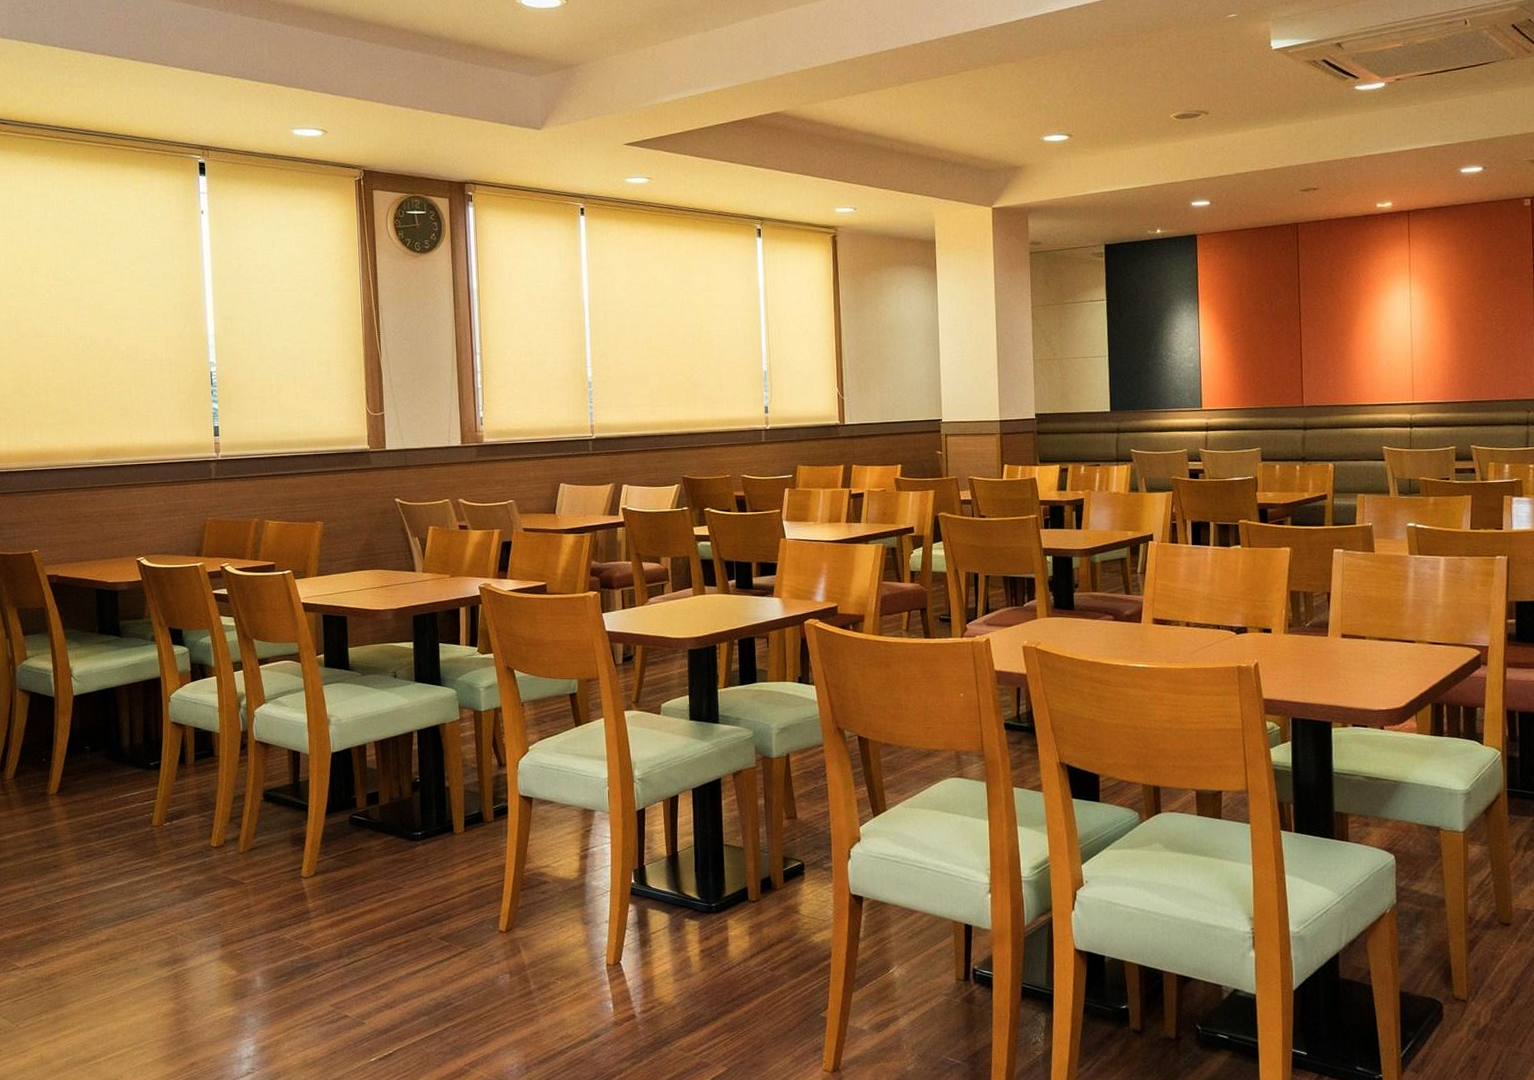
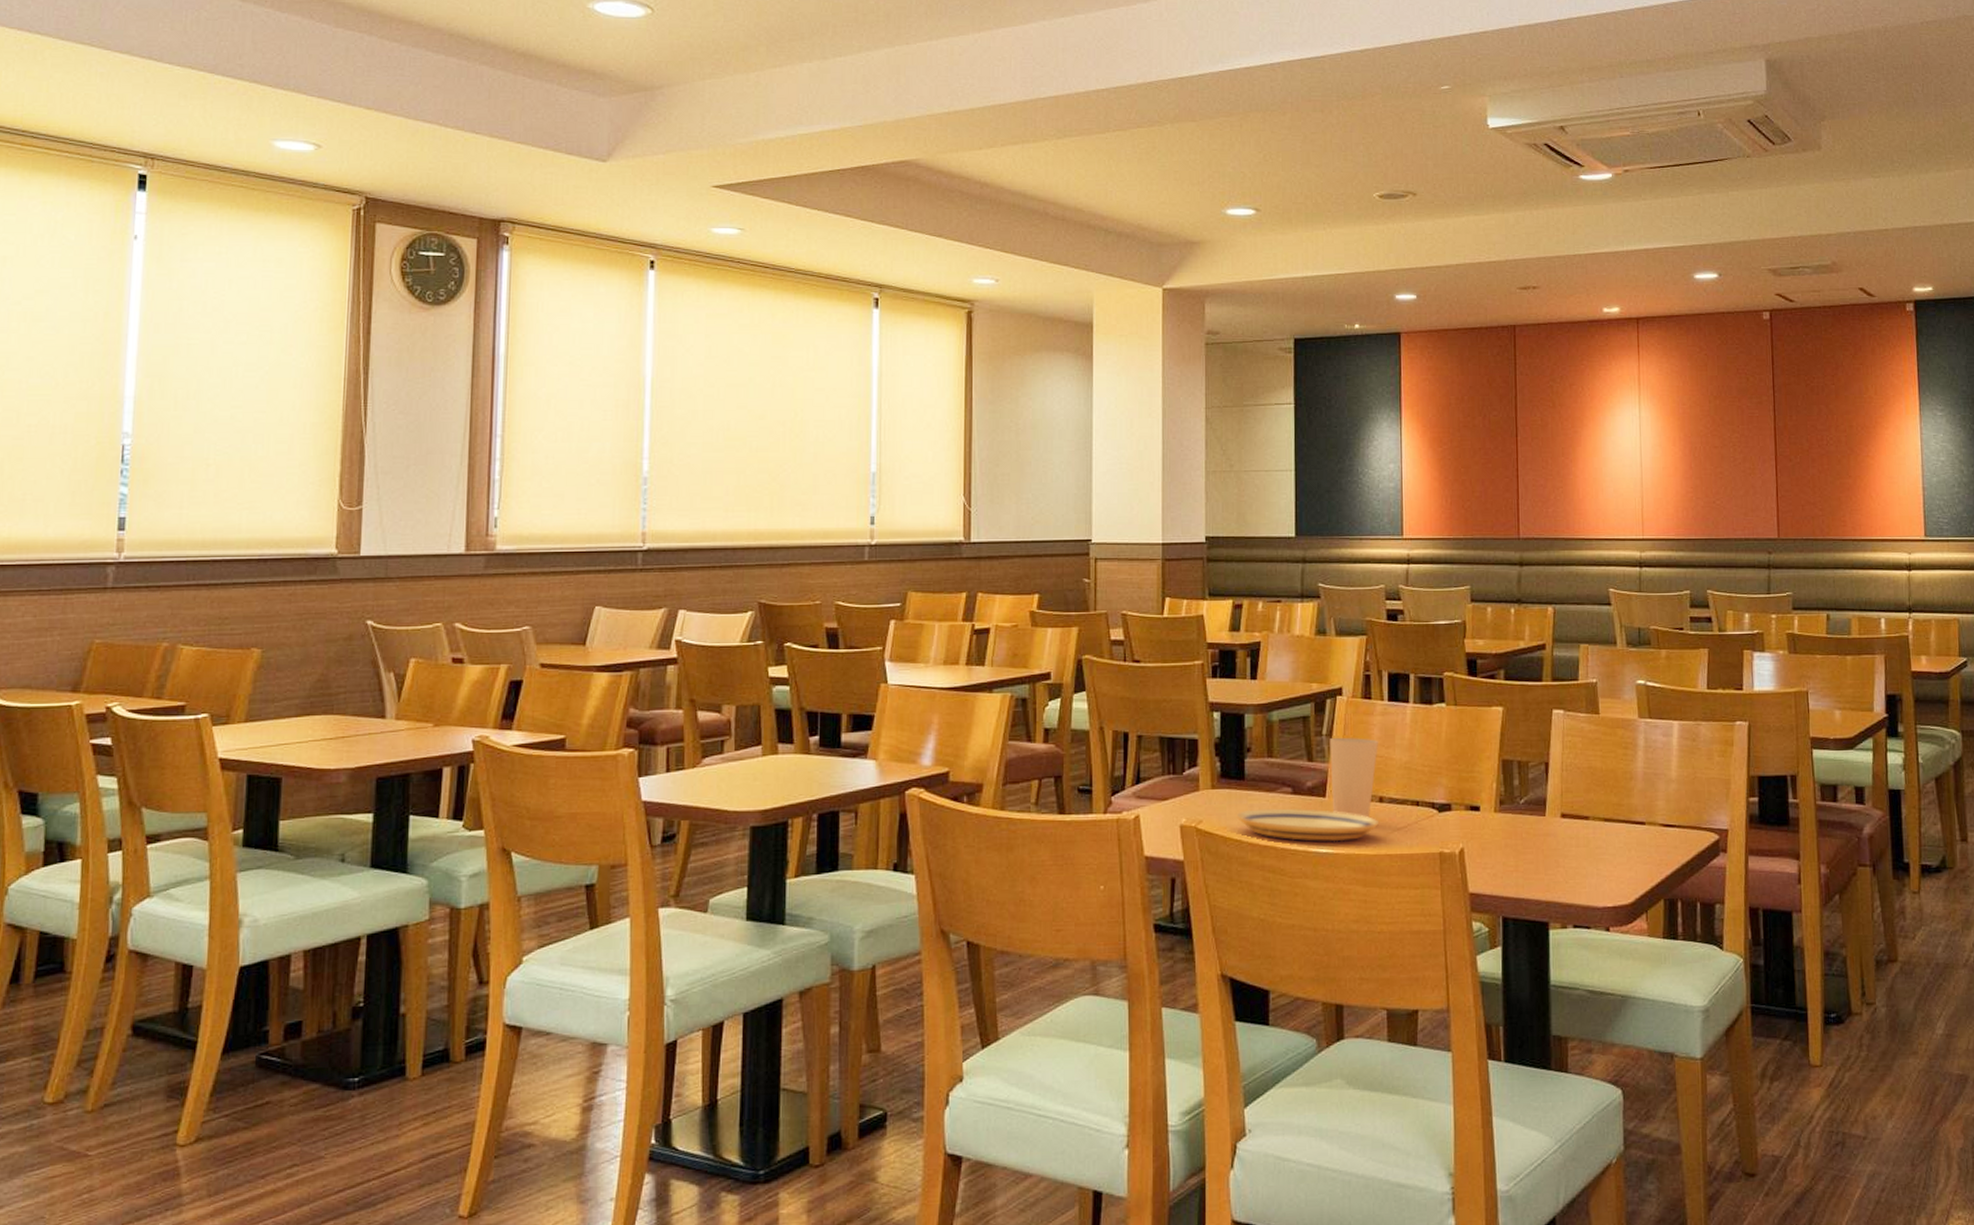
plate: none [1069,632,1186,659] -> present [1237,808,1379,842]
cup: none [1143,574,1184,639] -> present [1329,737,1378,818]

